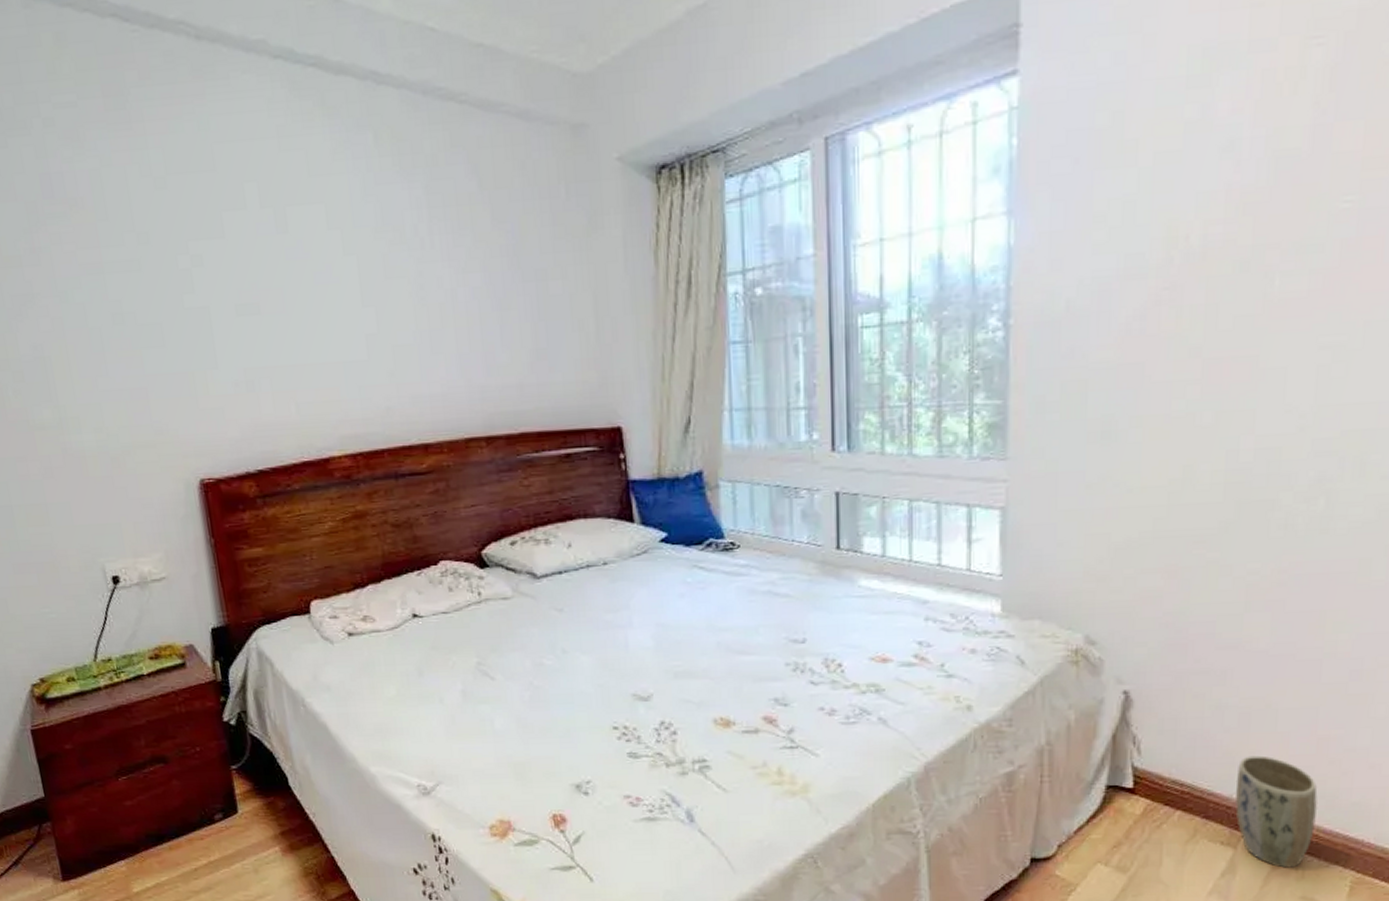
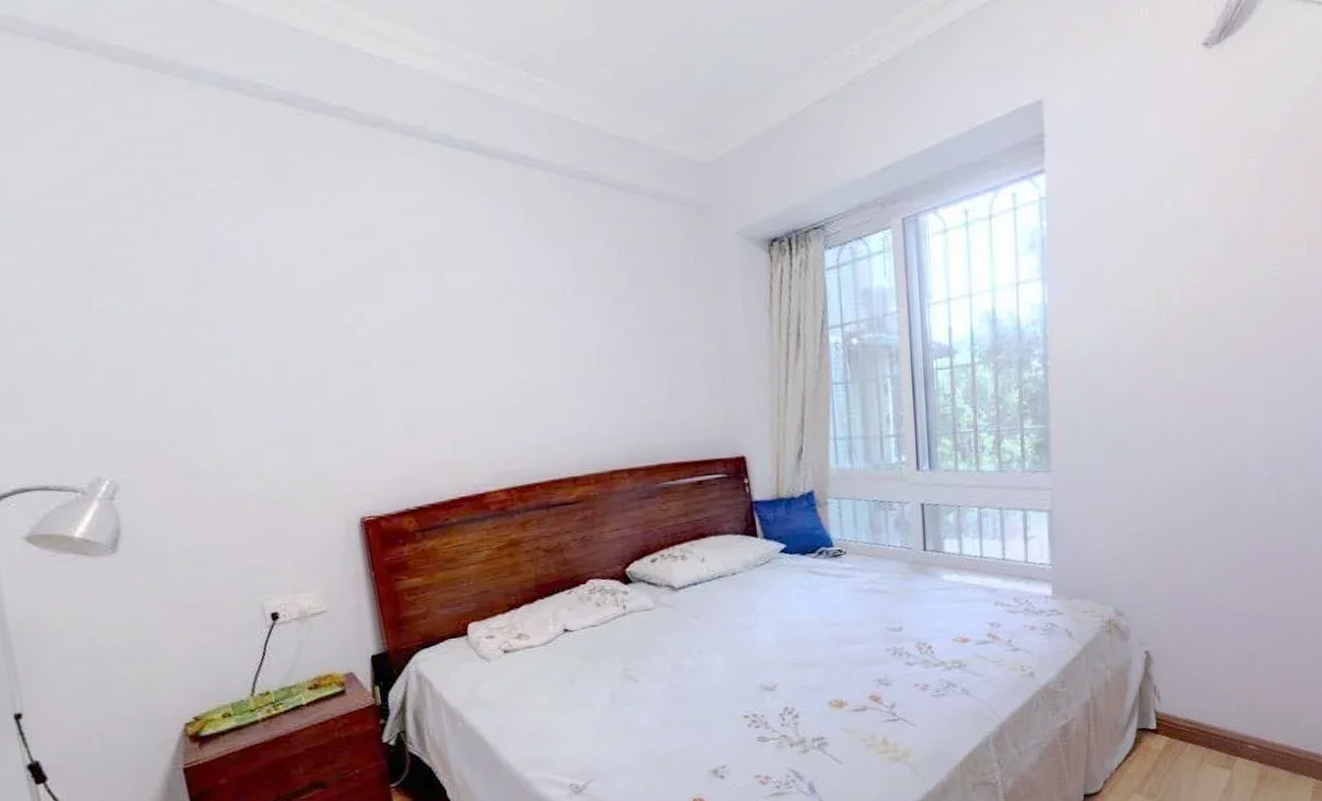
plant pot: present [1235,755,1318,869] -> none [1229,694,1286,782]

